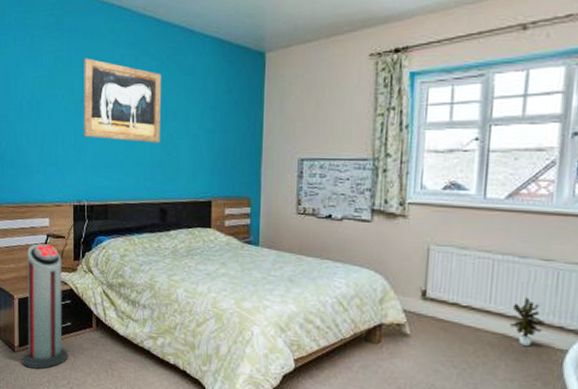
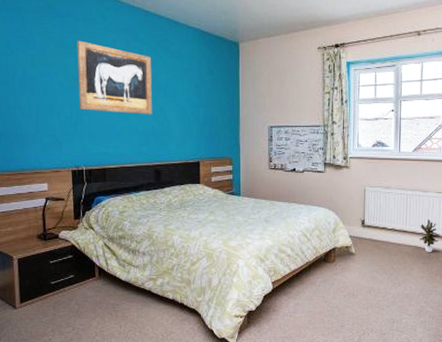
air purifier: present [22,244,68,369] -> none [23,207,72,321]

